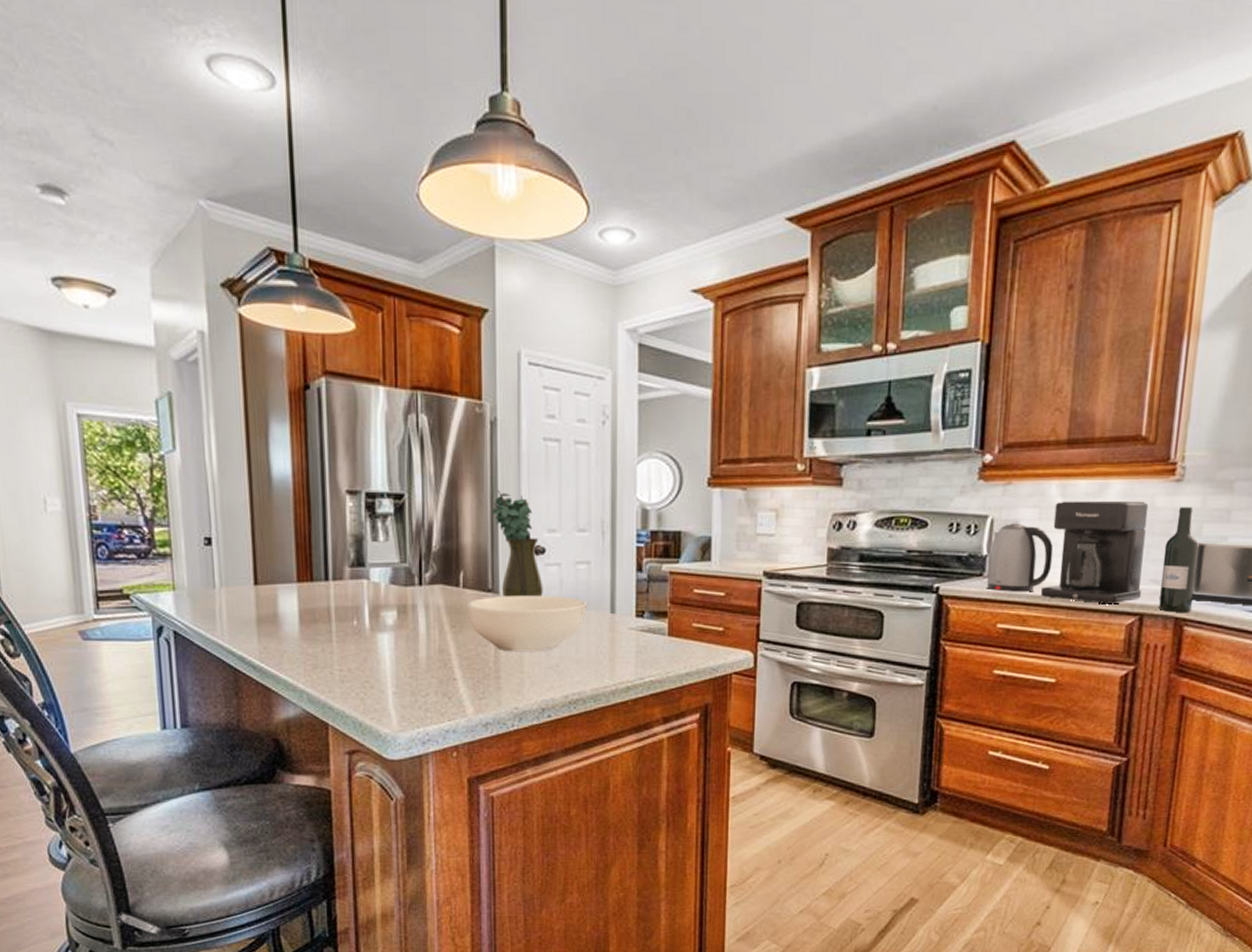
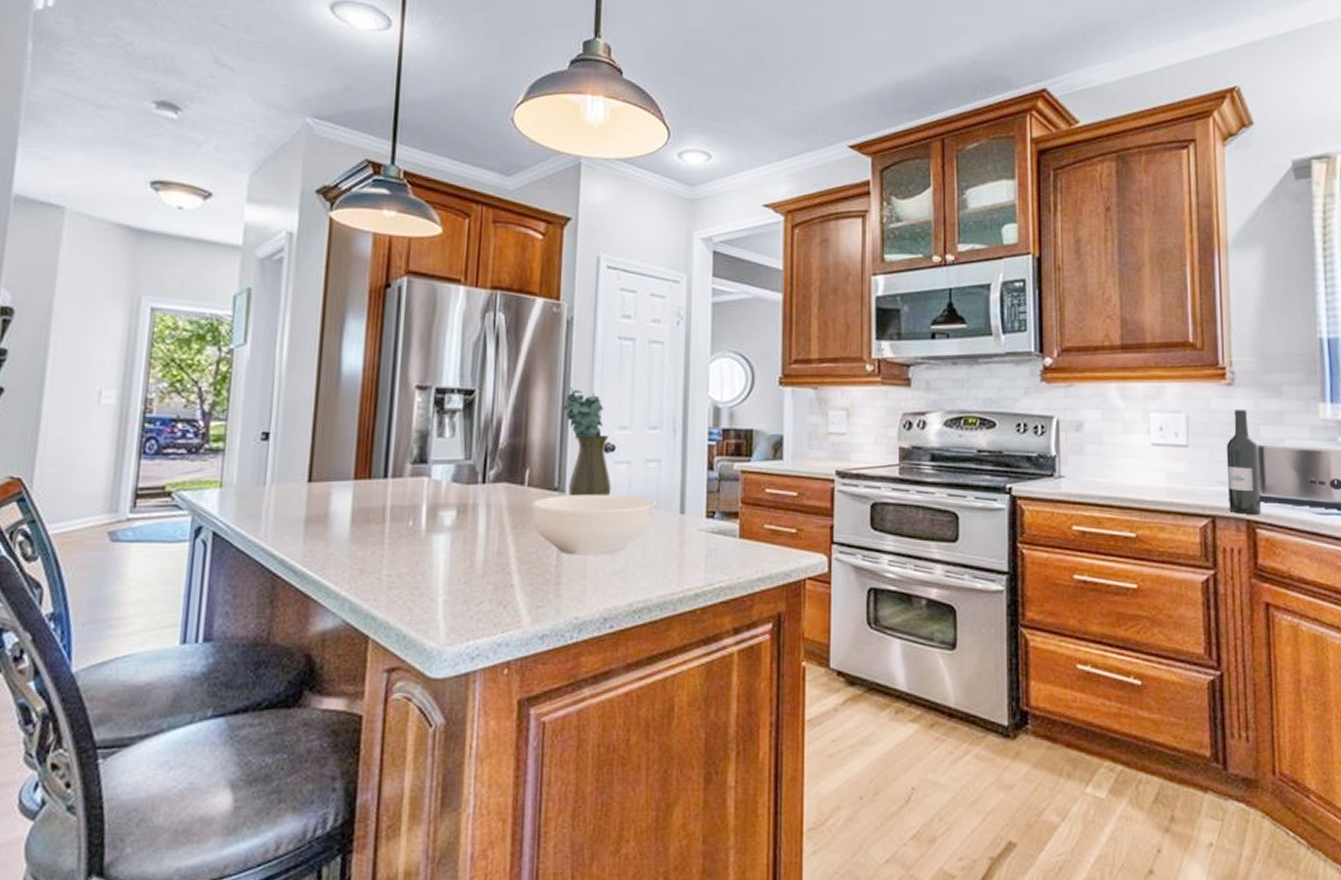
kettle: present [986,523,1054,592] -> none [1057,424,1120,494]
coffee maker: present [1040,500,1149,604] -> none [1111,403,1211,506]

